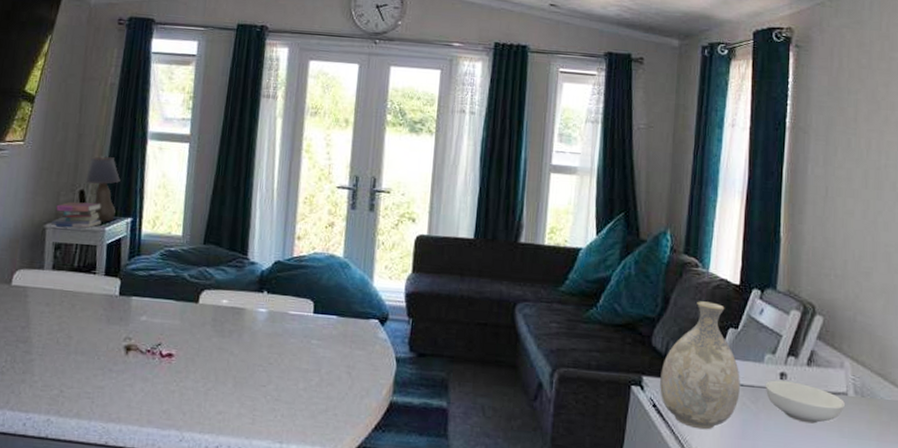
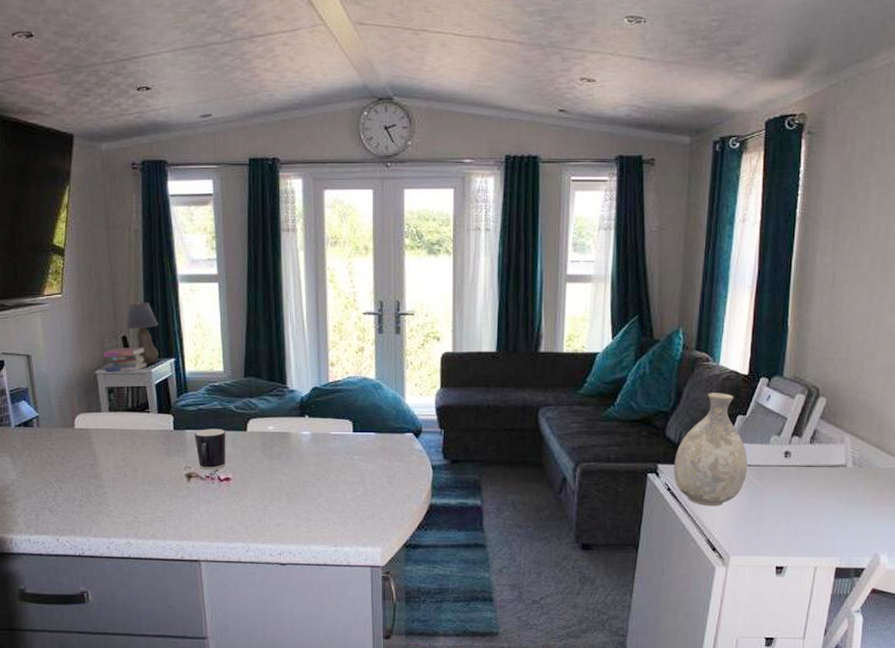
mug: none [140,297,176,344] -> present [195,429,226,470]
bowl: present [765,380,846,424] -> none [770,458,845,494]

